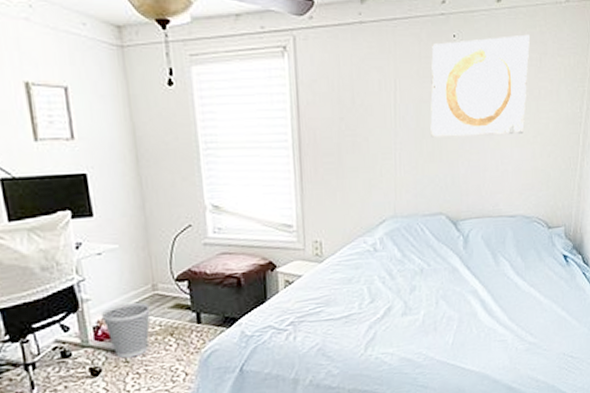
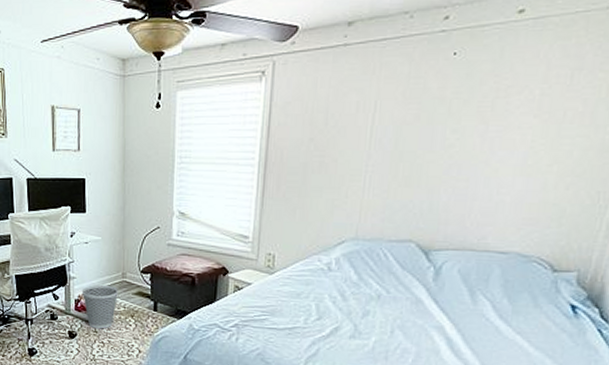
wall art: present [430,34,530,138] -> none [410,47,560,162]

